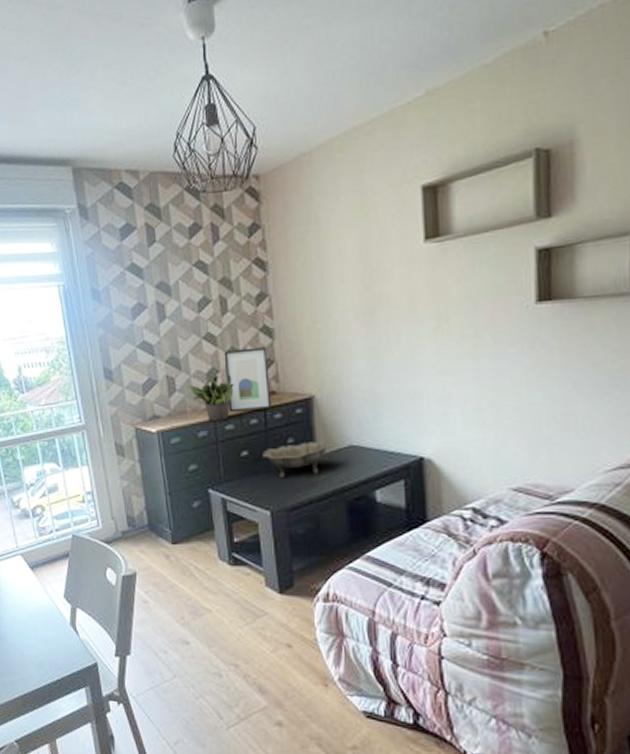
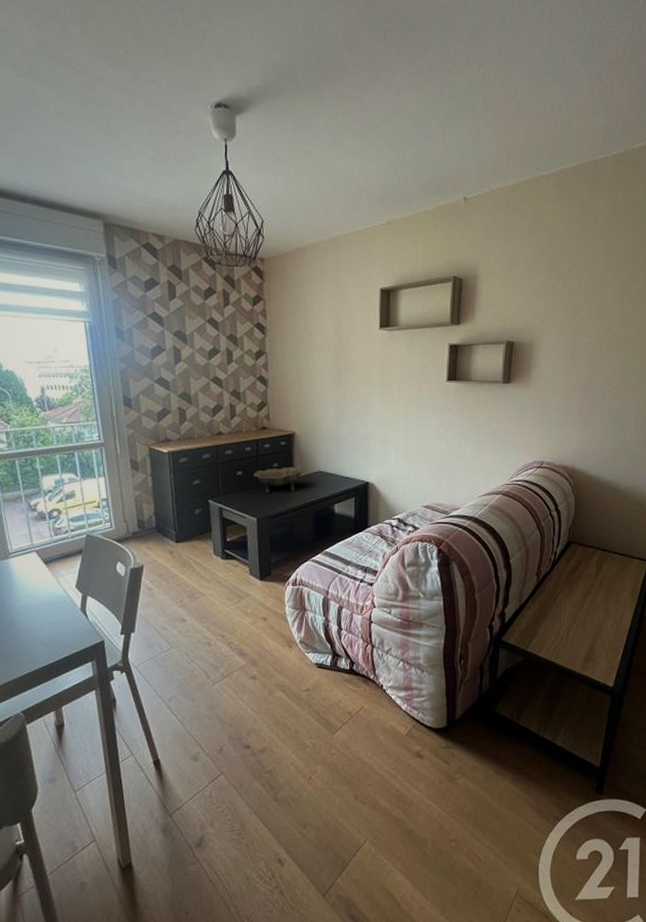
potted plant: present [187,373,234,421] -> none [196,409,234,447]
picture frame: present [224,347,272,413] -> none [227,392,263,441]

